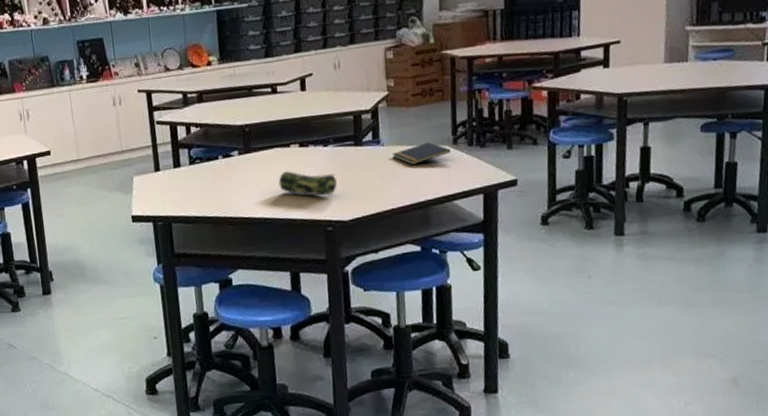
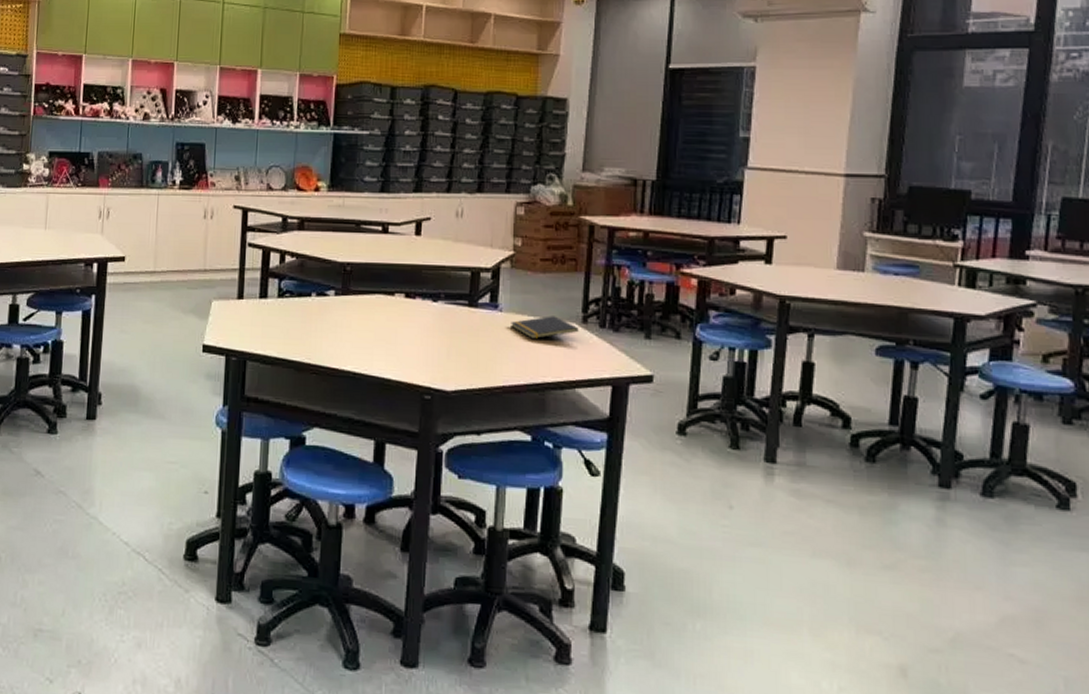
pencil case: present [278,170,337,196] -> none [376,321,444,359]

